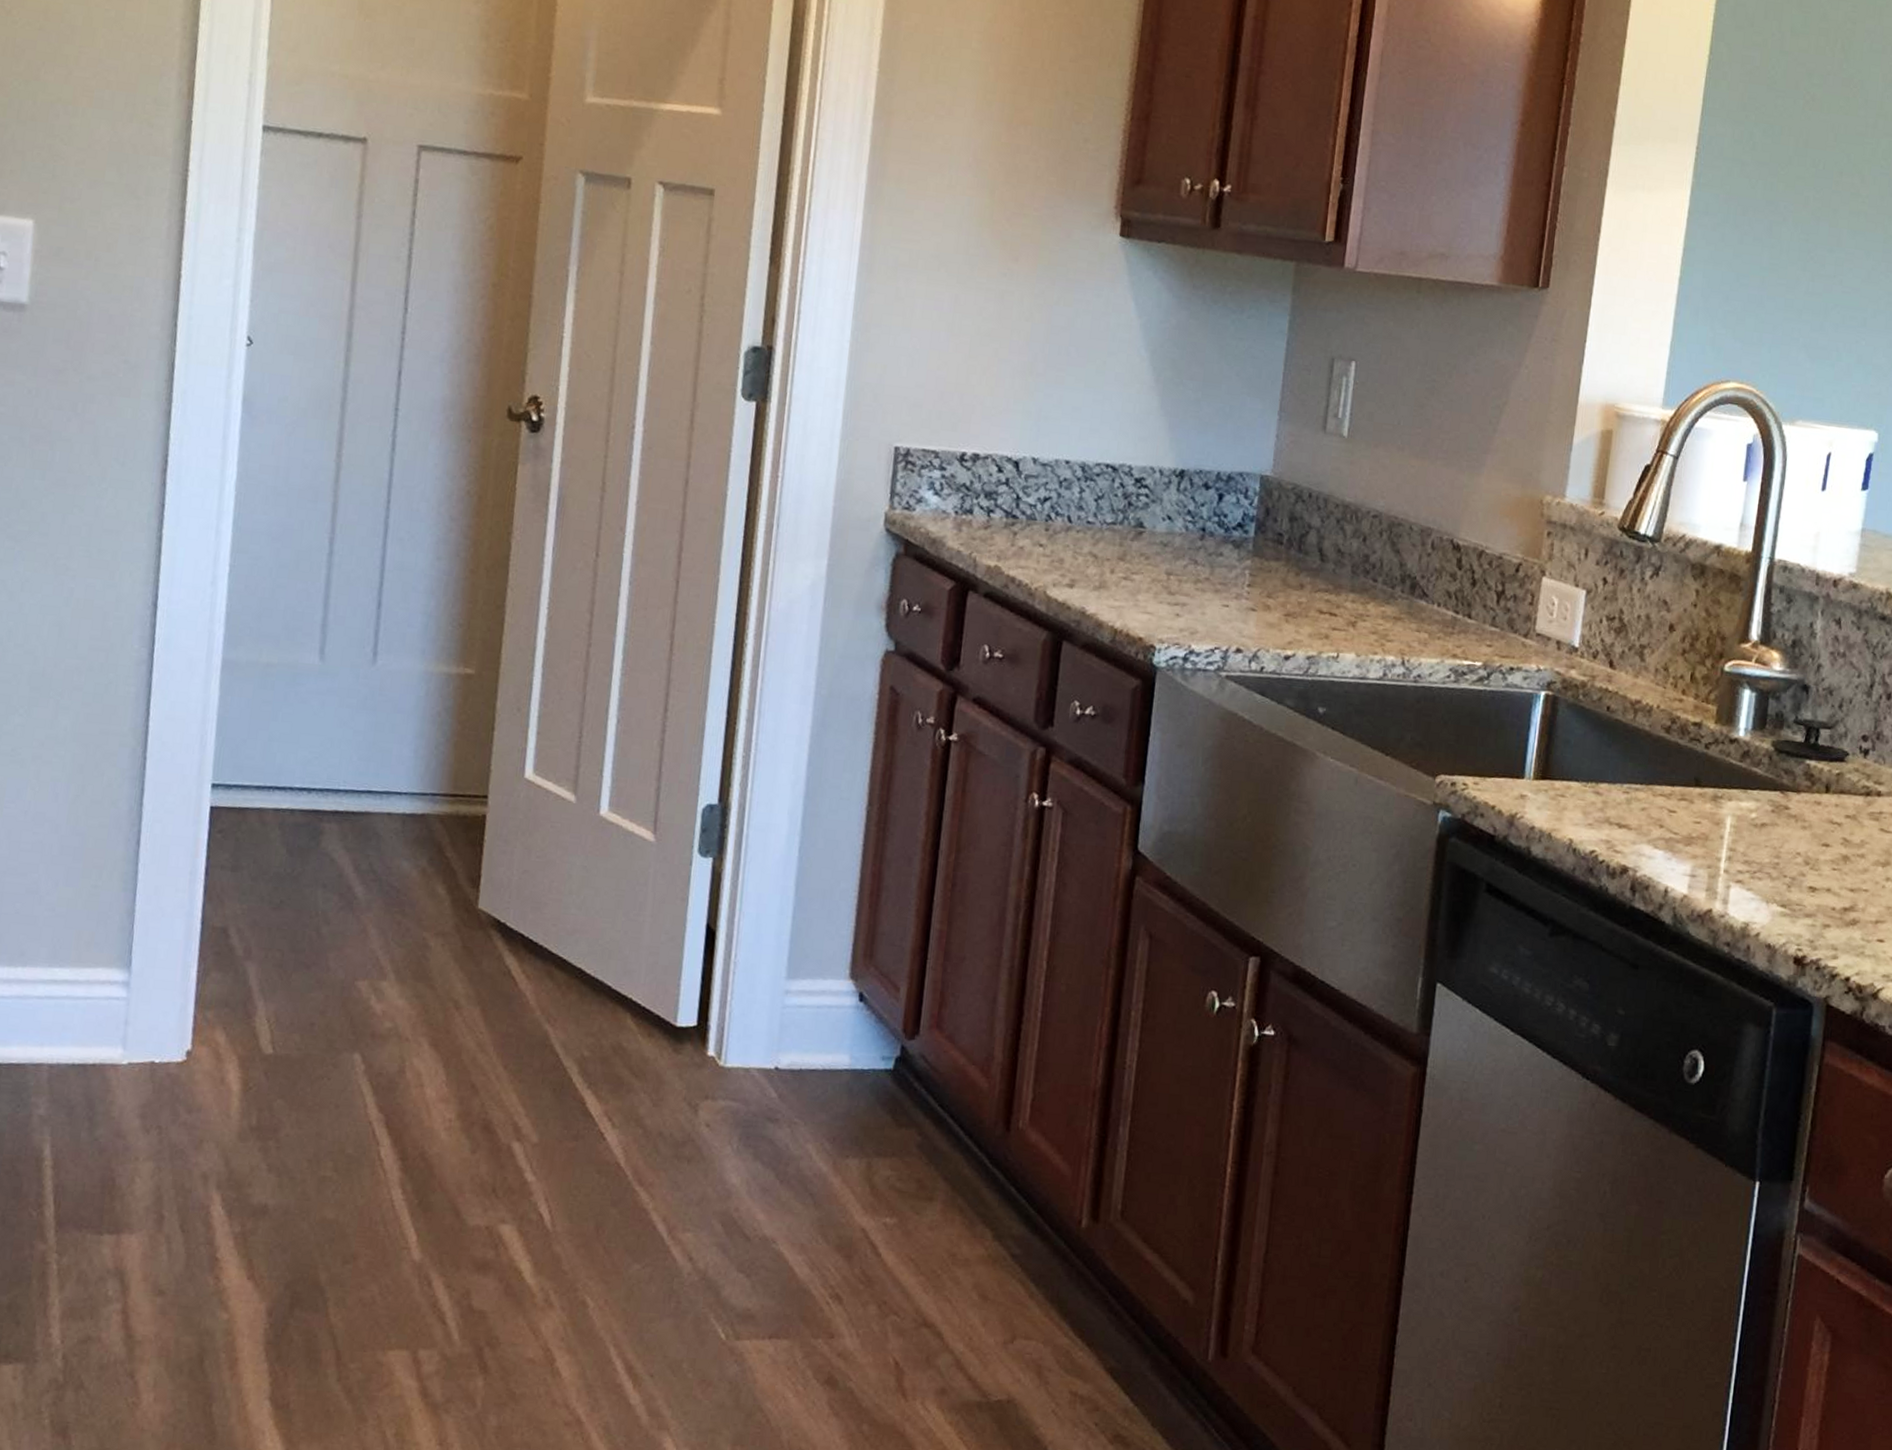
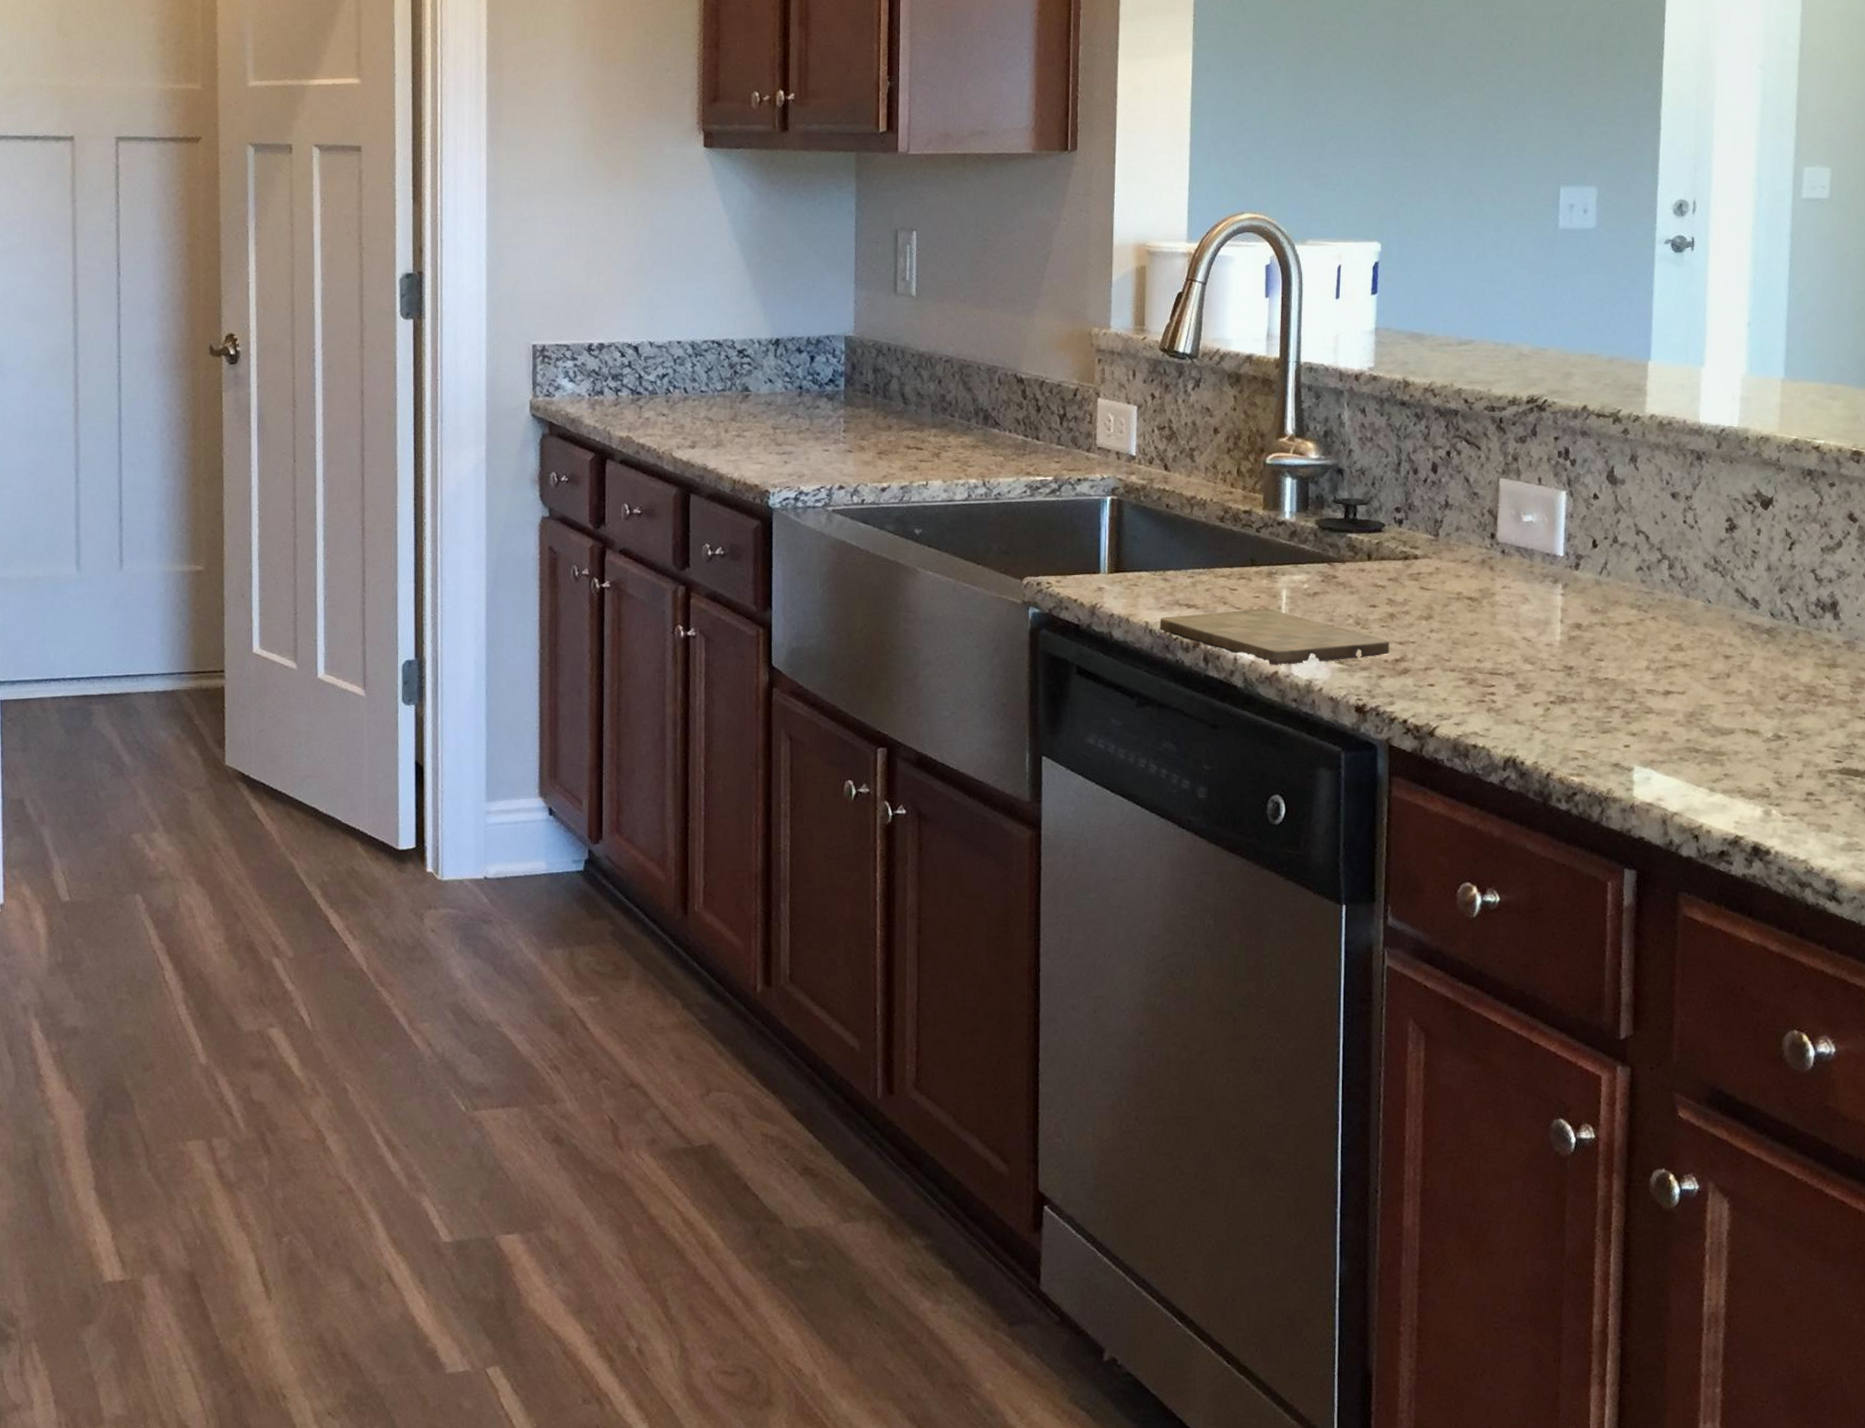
cutting board: none [1585,835,1840,904] -> present [1160,609,1390,666]

